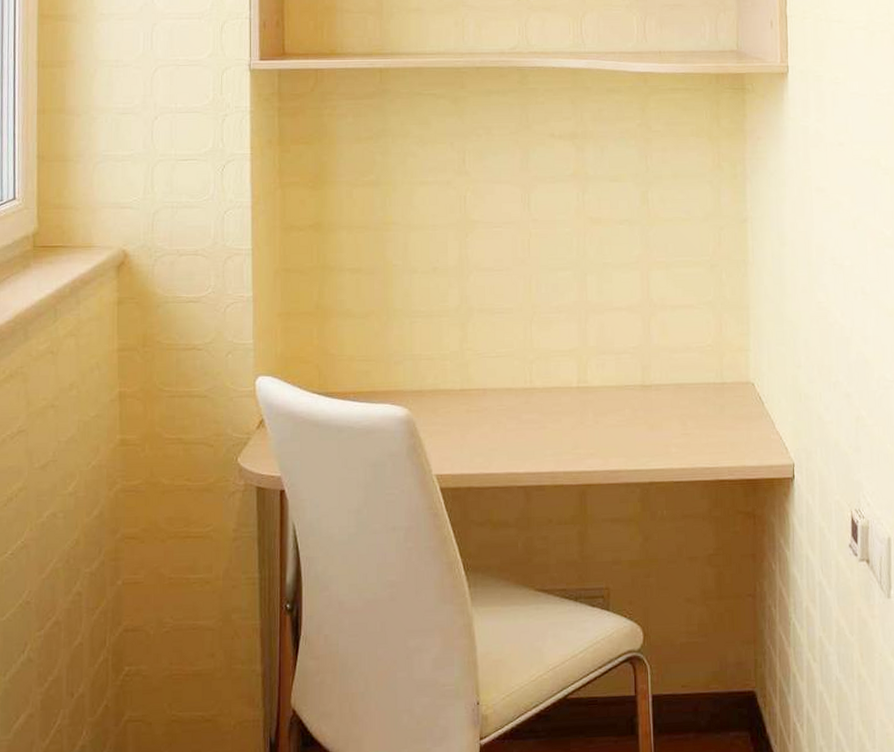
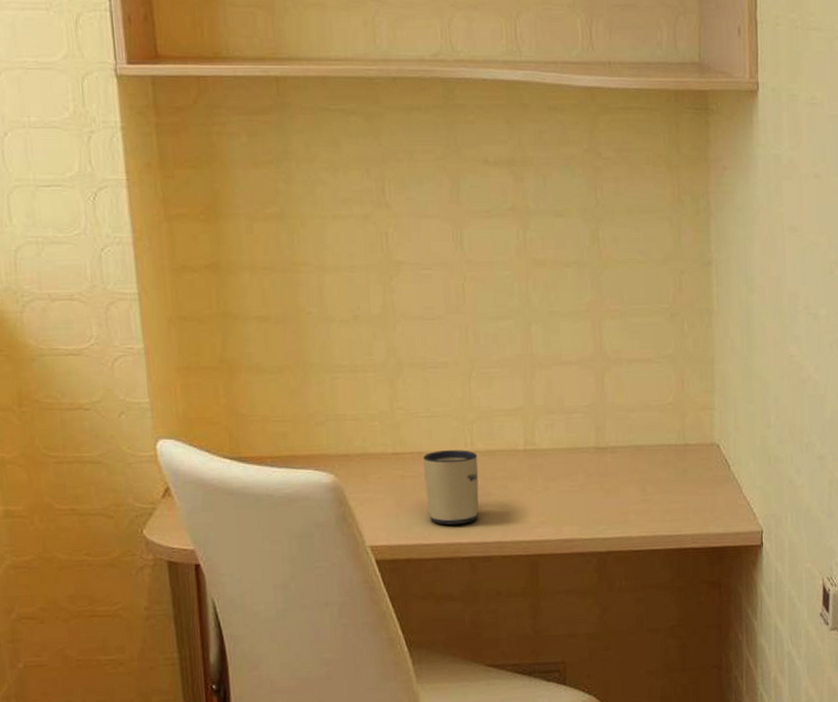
mug: none [487,387,536,456] -> present [423,450,479,525]

